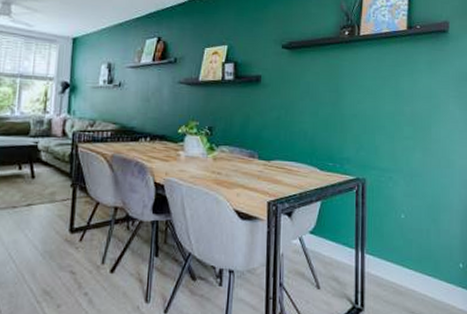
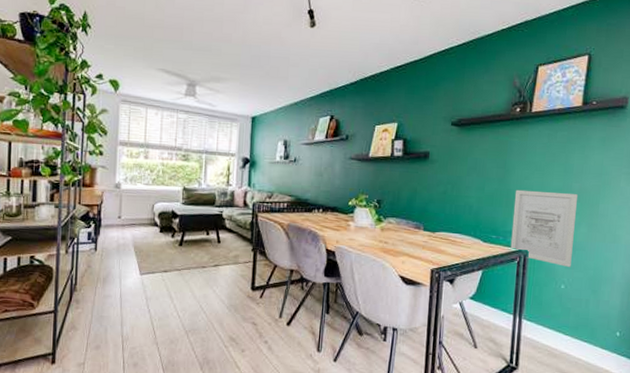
wall art: none [348,114,410,195] -> present [510,189,577,267]

